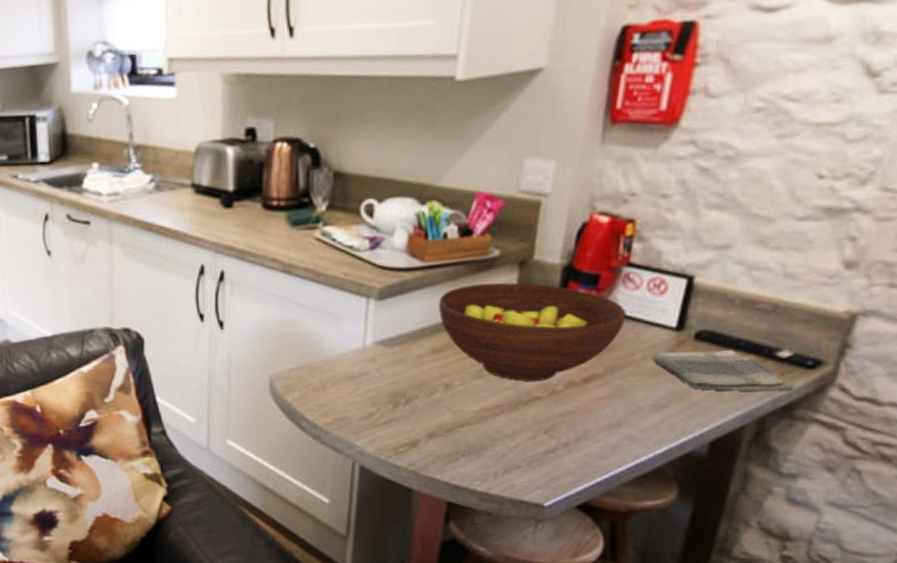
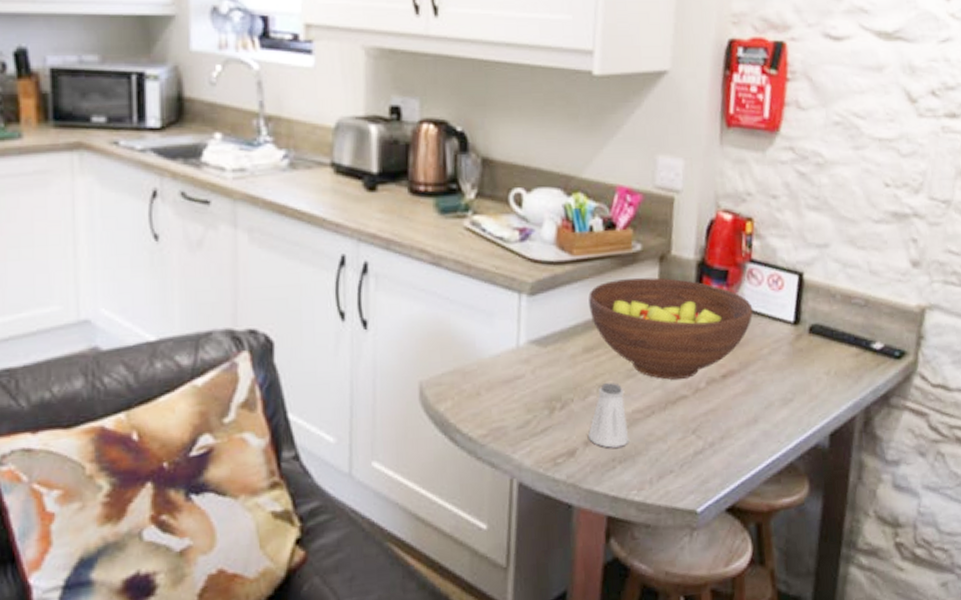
saltshaker: none [432,382,475,442] -> present [589,383,629,448]
dish towel: present [653,350,795,392] -> none [778,343,889,383]

